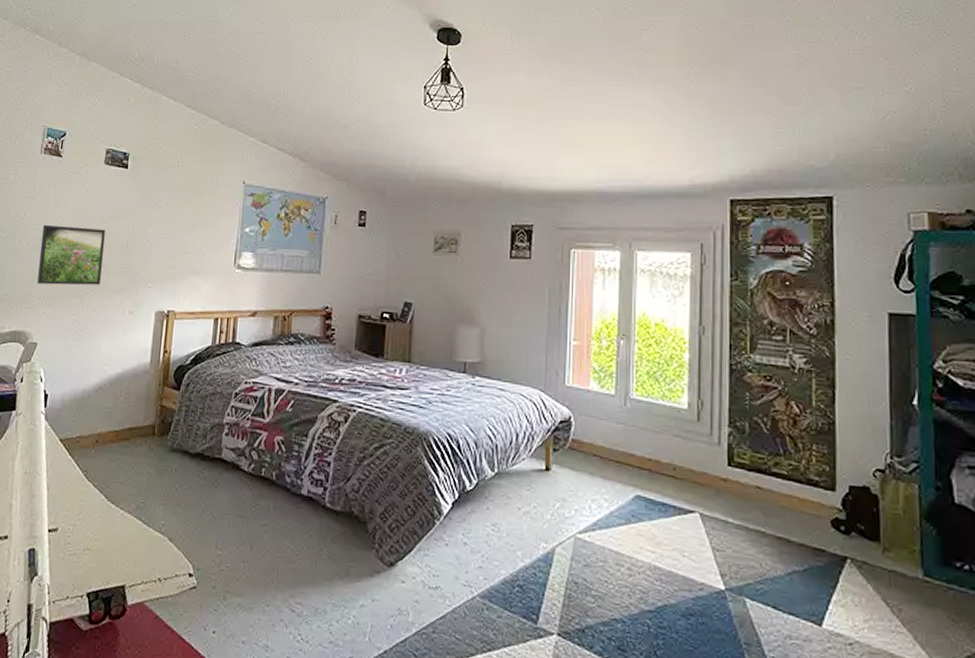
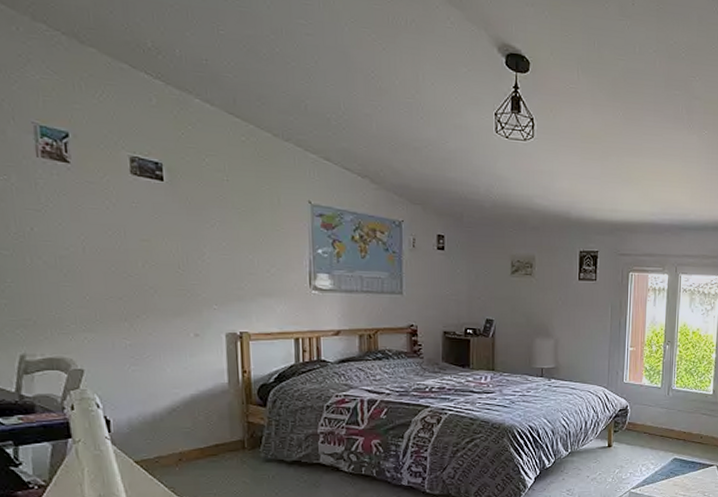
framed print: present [37,224,105,285] -> none [60,241,153,309]

